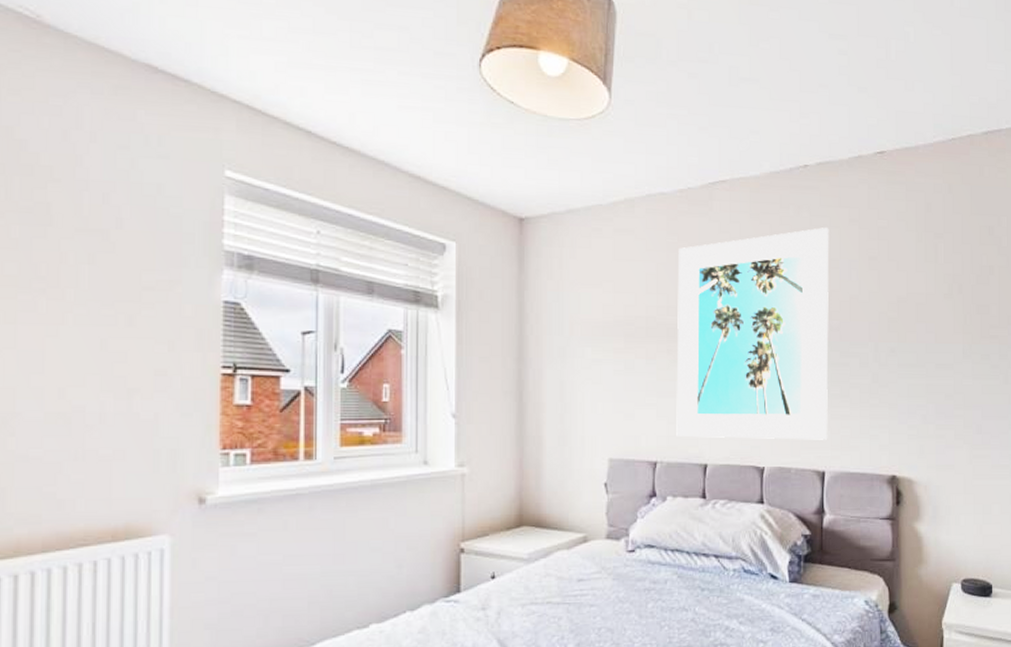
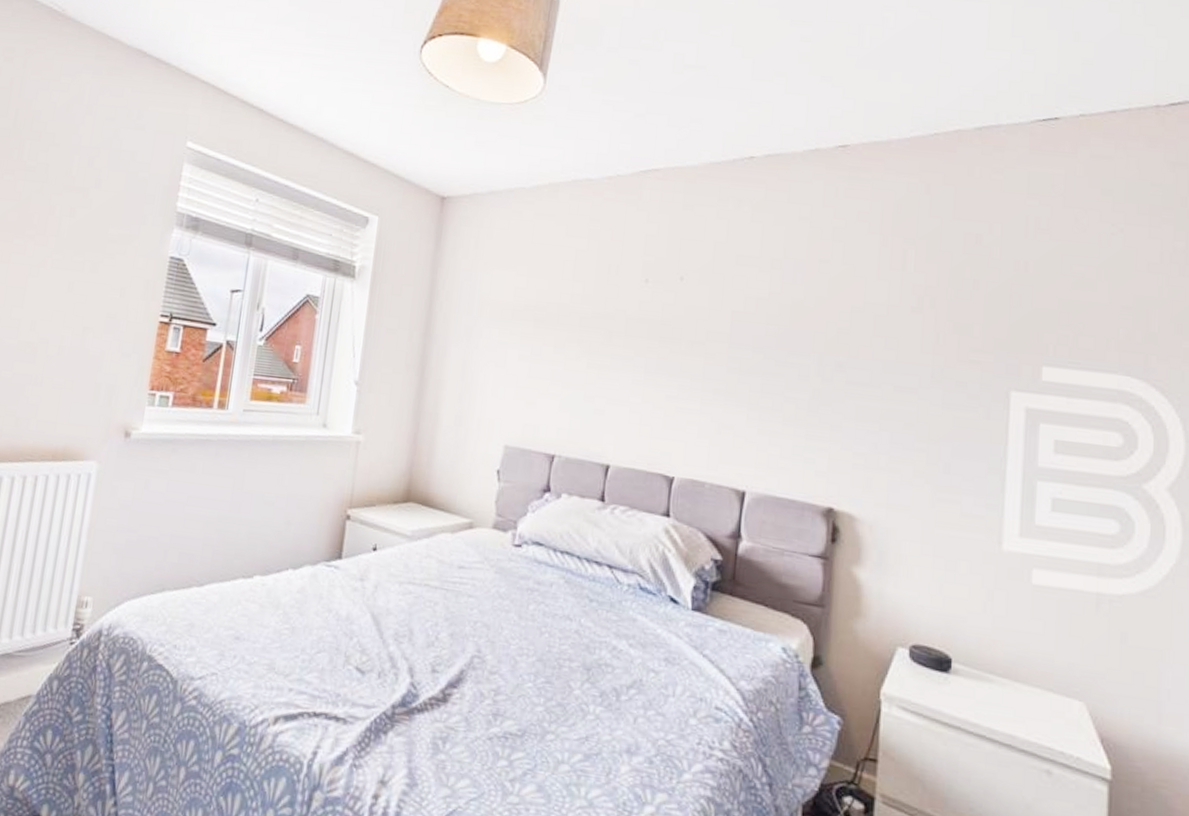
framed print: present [676,227,829,440] -> none [578,223,774,457]

